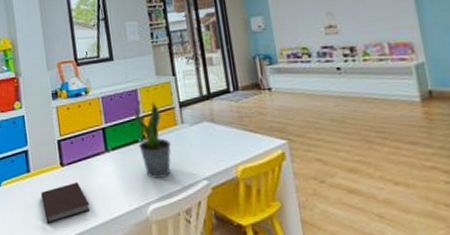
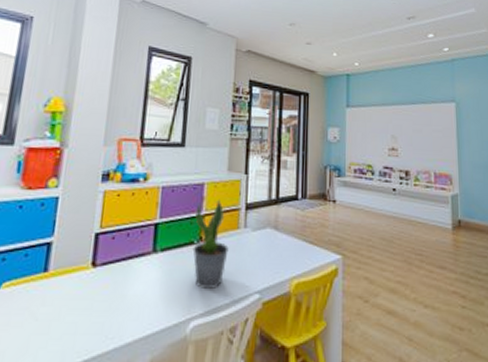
notebook: present [41,182,91,224] -> none [53,289,119,343]

